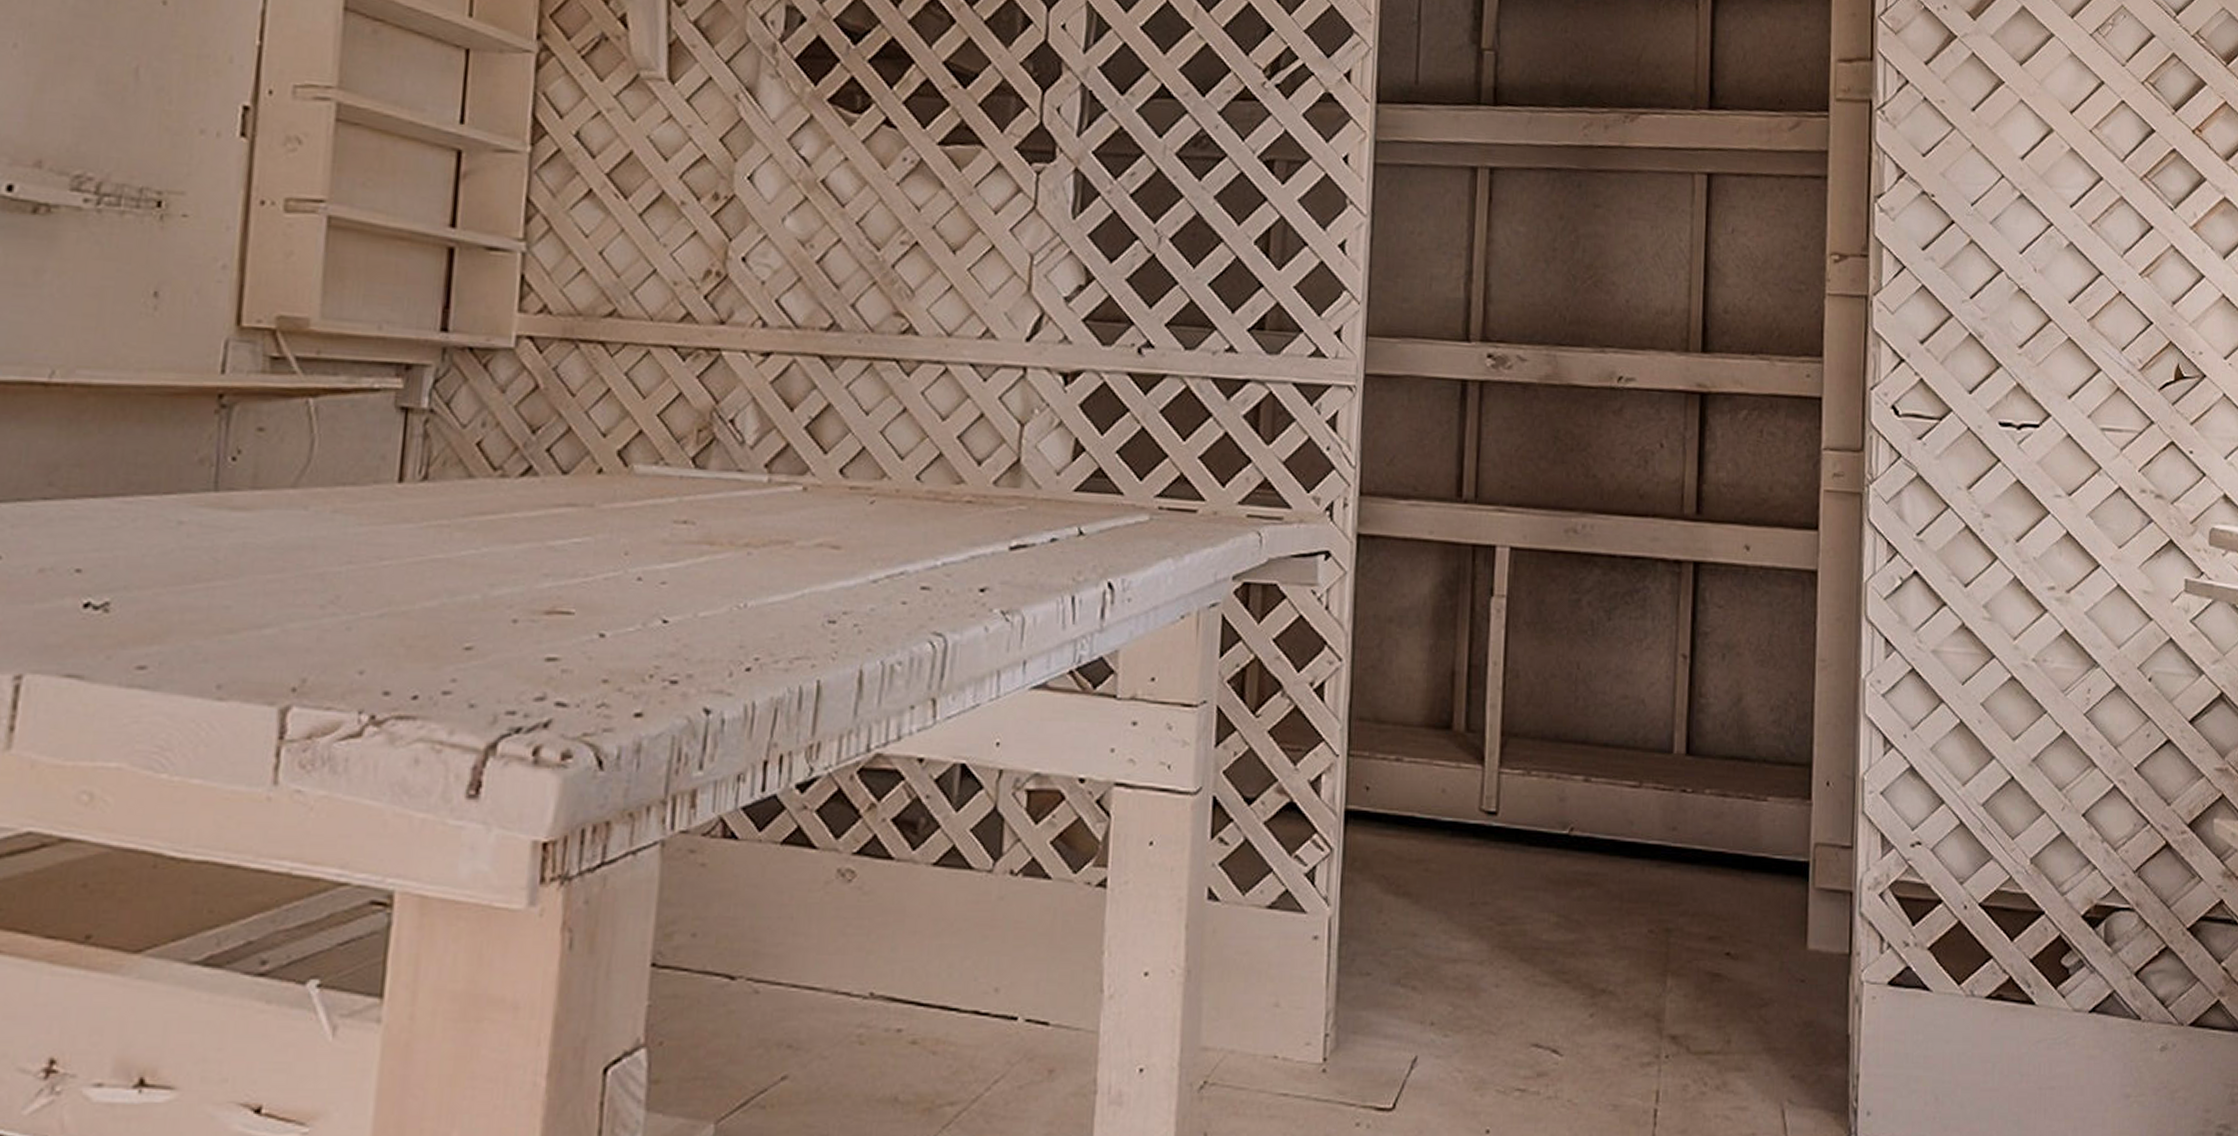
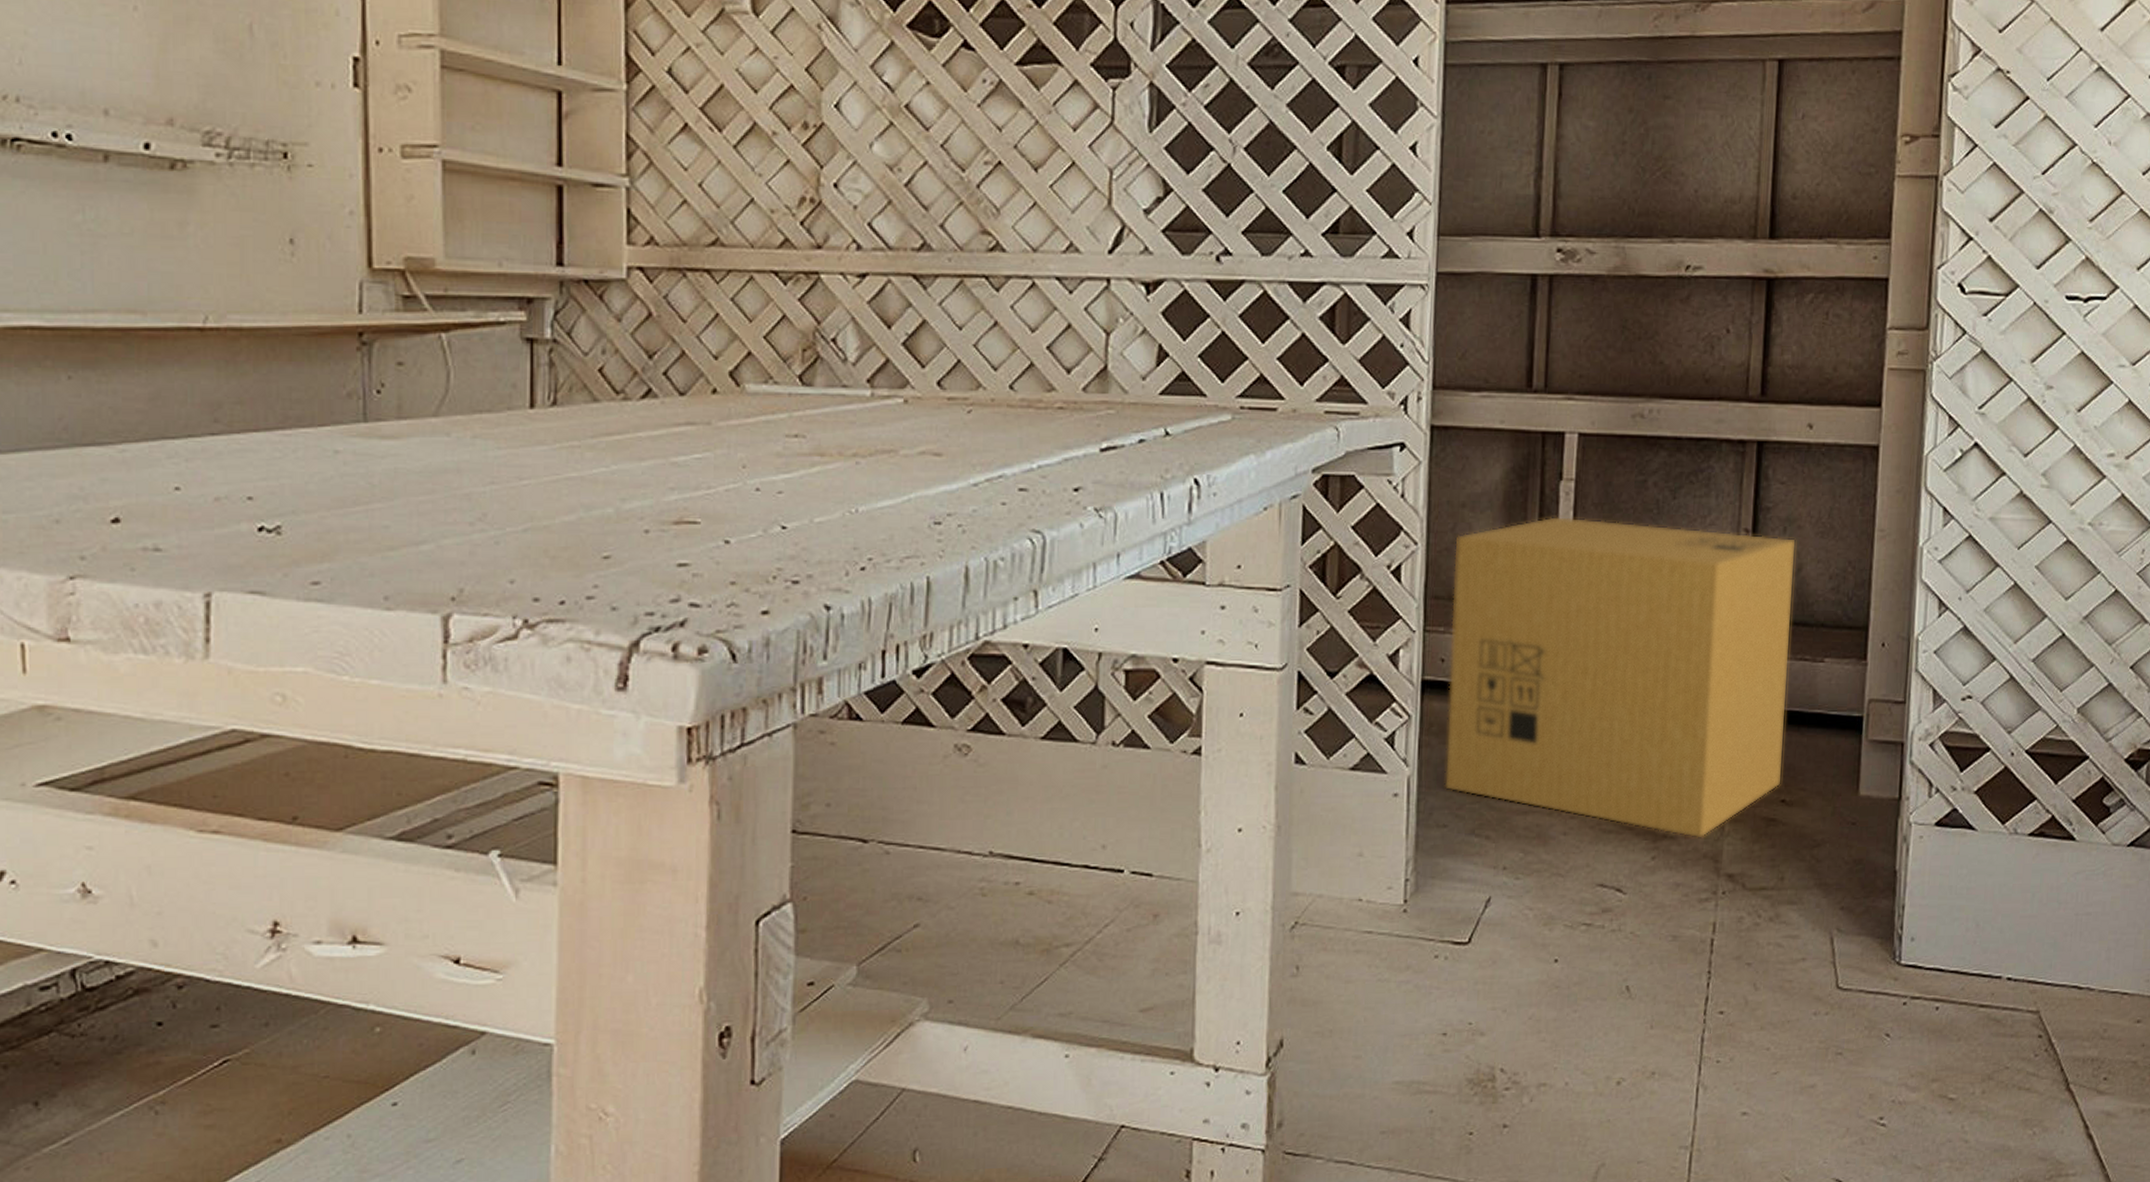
cardboard box: none [1368,634,1736,994] -> present [1444,515,1797,838]

